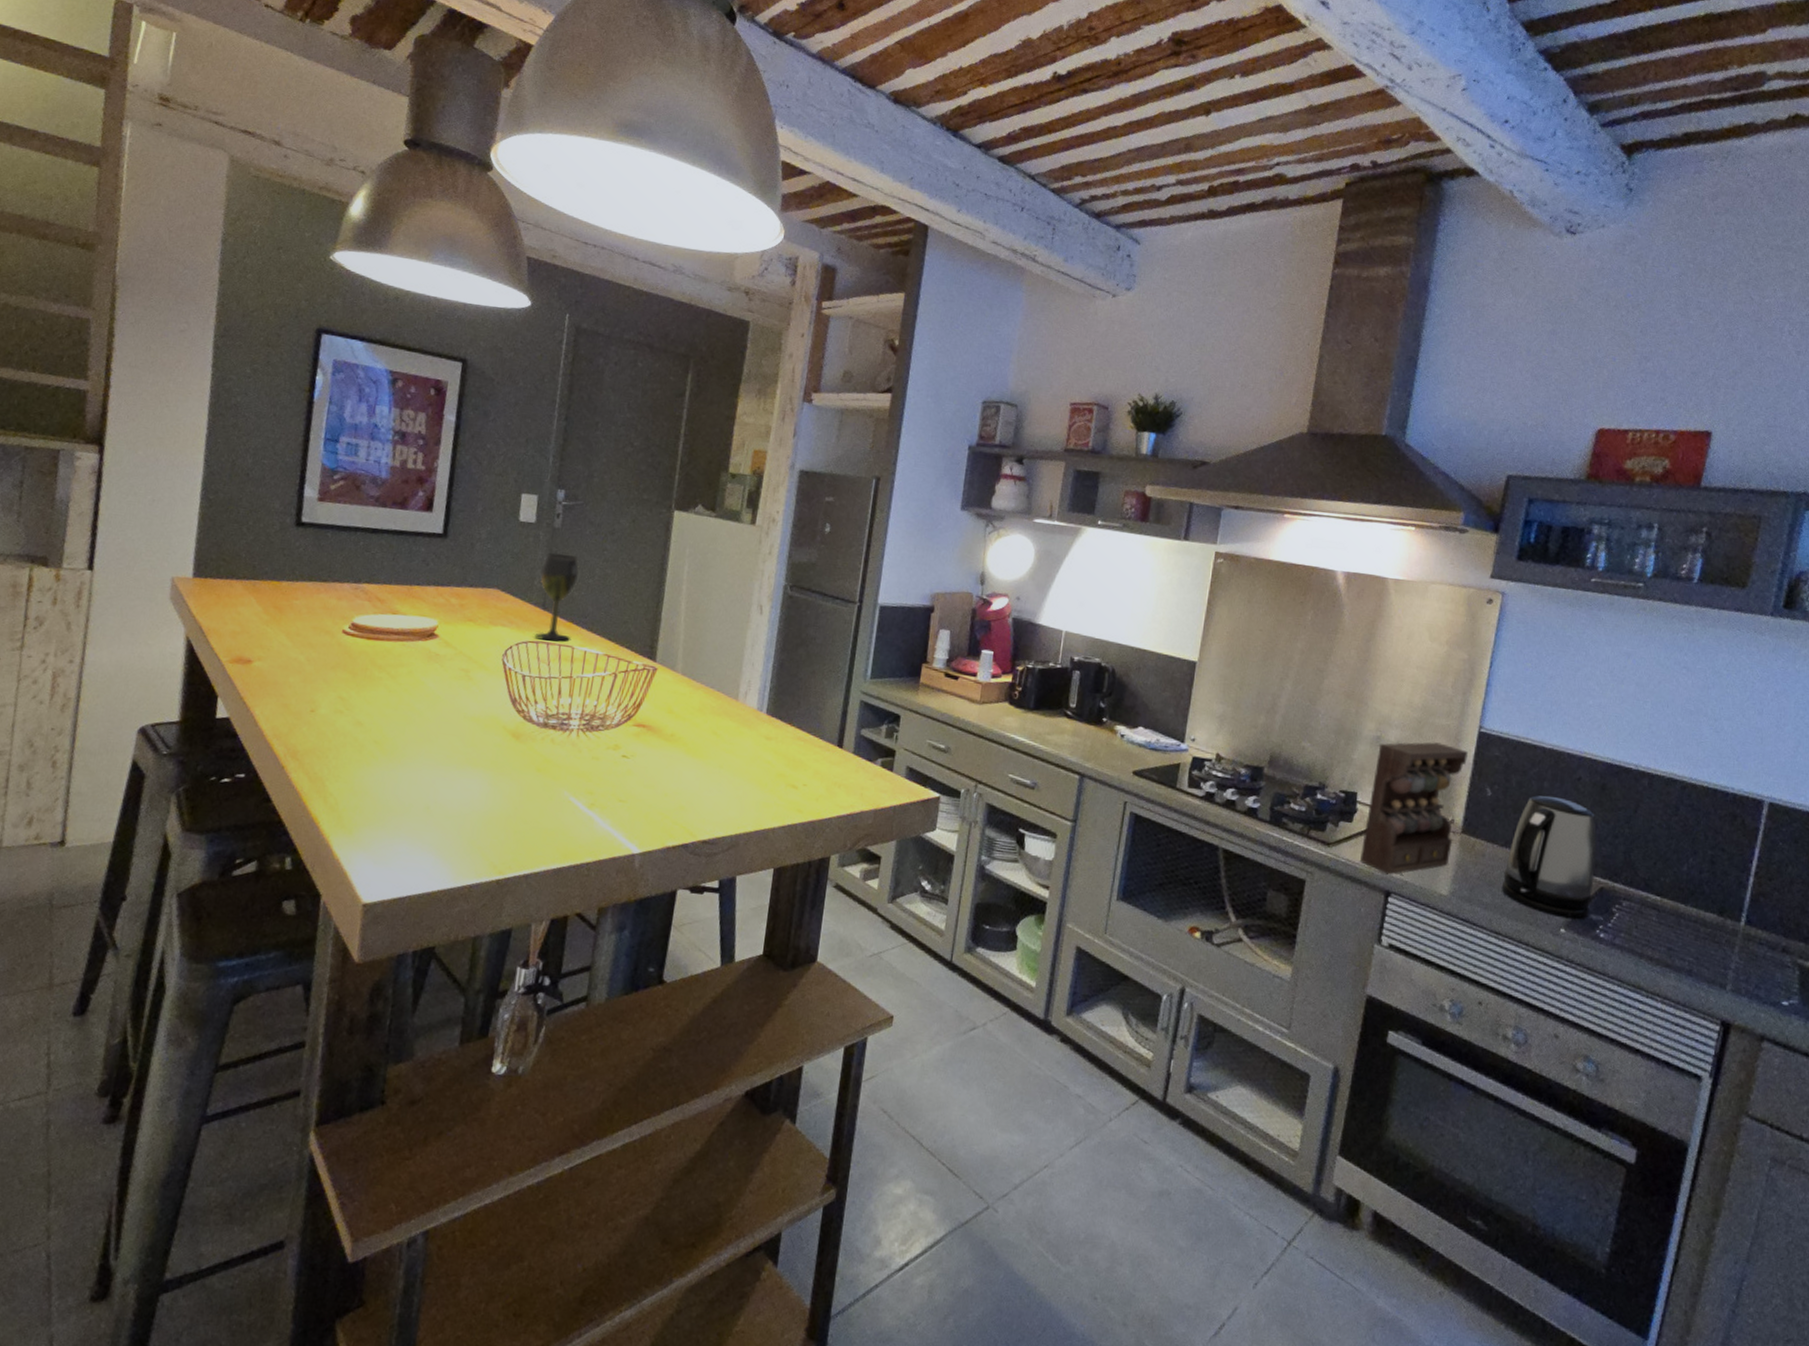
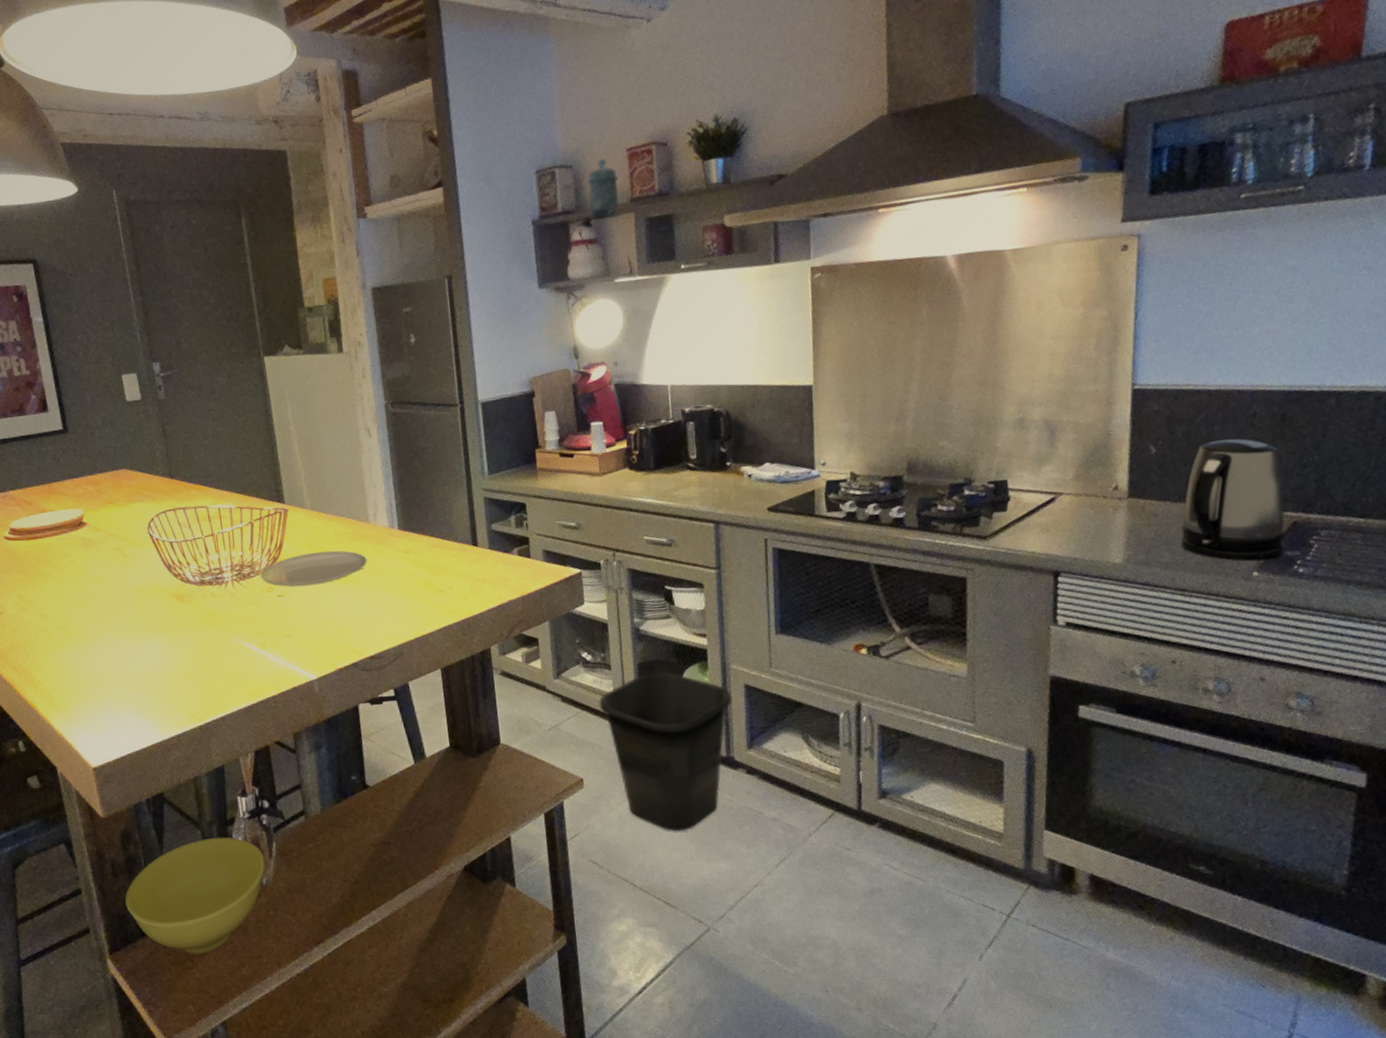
bowl: none [352,1008,529,1145] -> present [125,837,266,955]
wine glass: present [534,552,580,642] -> none [158,422,202,507]
plate: none [609,718,726,754] -> present [260,550,367,587]
waste bin: none [927,915,1062,1092] -> present [598,671,732,831]
canister: none [1025,406,1057,463] -> present [588,159,620,220]
spice rack: present [1360,741,1468,875] -> none [1021,410,1124,555]

